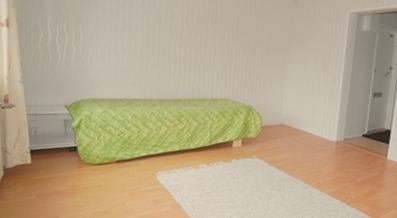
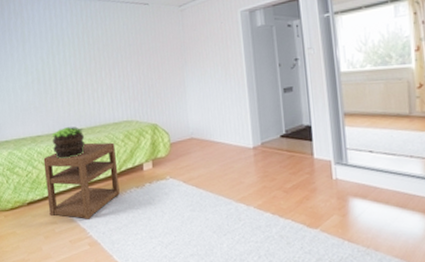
nightstand: none [136,113,209,184] -> present [43,142,120,219]
potted plant: none [148,95,181,125] -> present [51,127,86,159]

